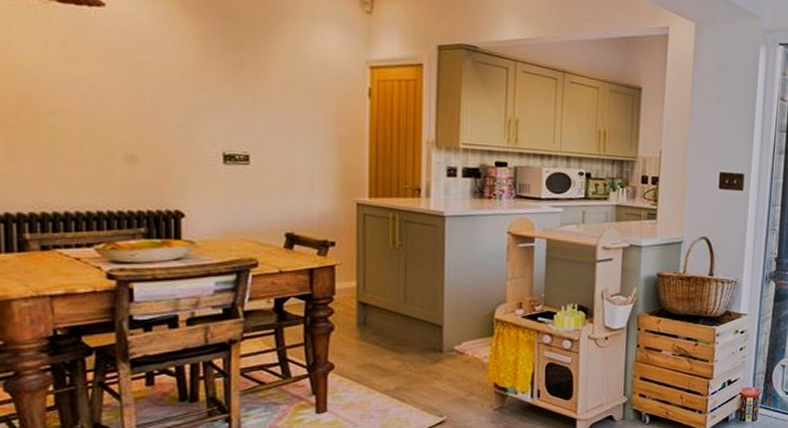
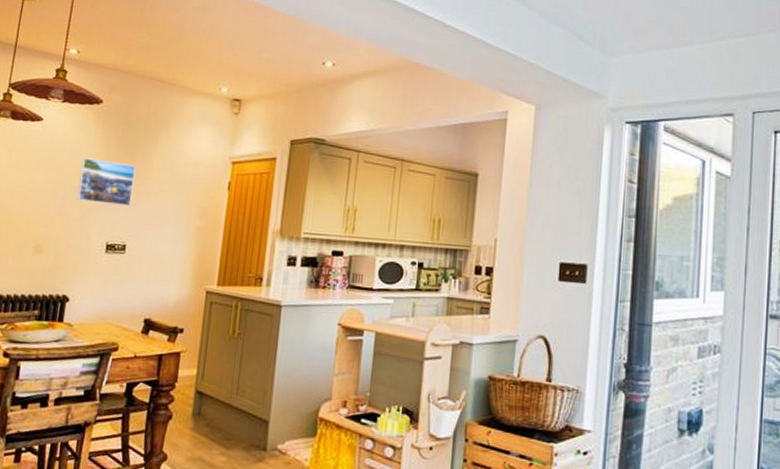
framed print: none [172,54,248,113] -> present [77,158,136,207]

